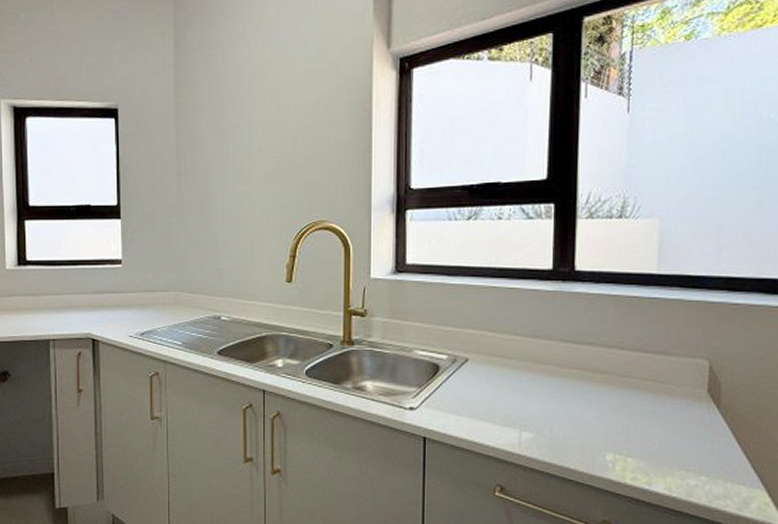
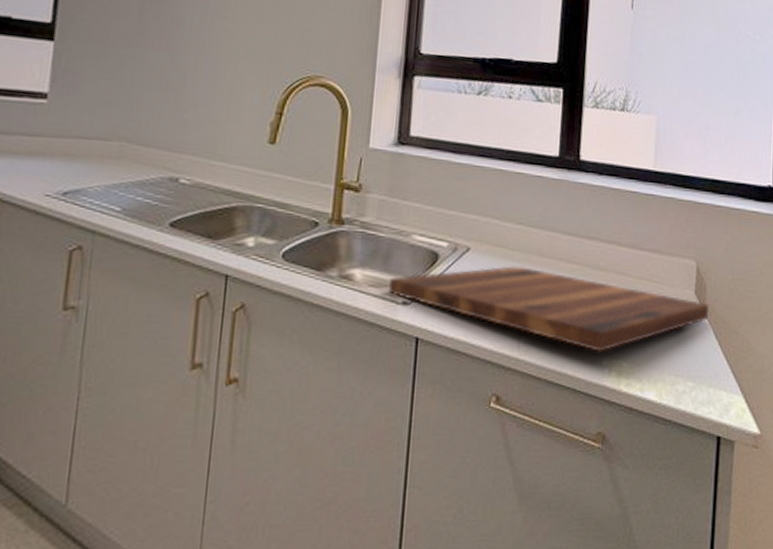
cutting board: none [397,373,724,449] -> present [389,266,708,352]

